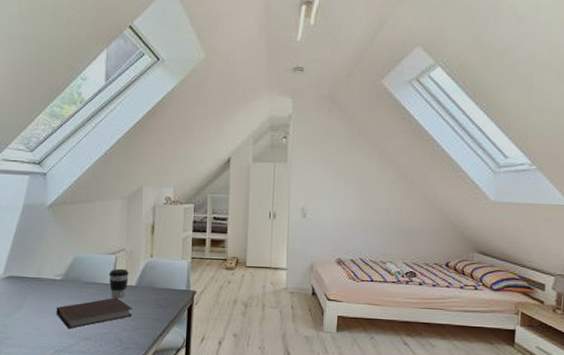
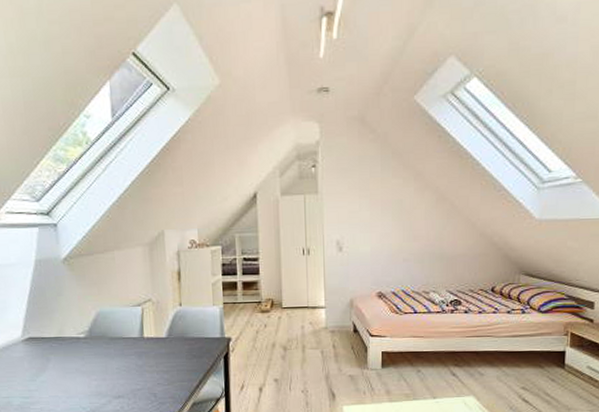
notebook: present [56,298,133,329] -> none [83,352,166,388]
coffee cup: present [108,268,129,298] -> none [136,320,158,352]

